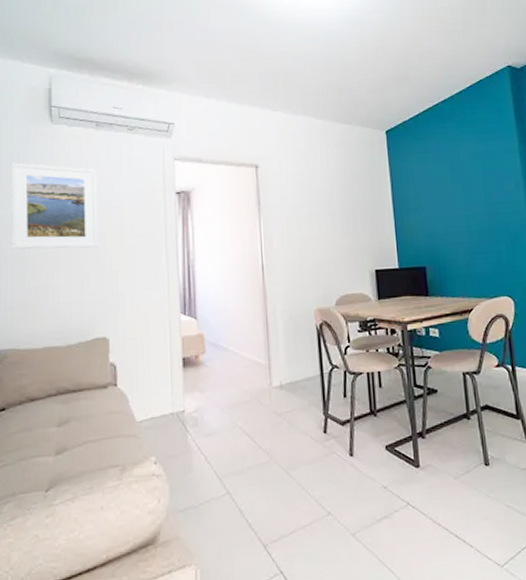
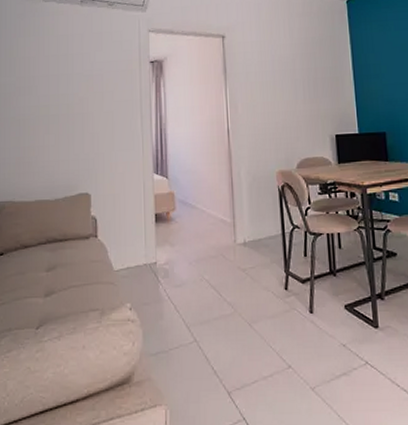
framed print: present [12,162,99,249] -> none [10,36,83,113]

